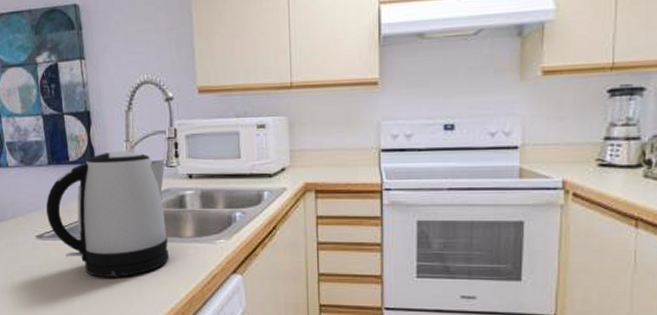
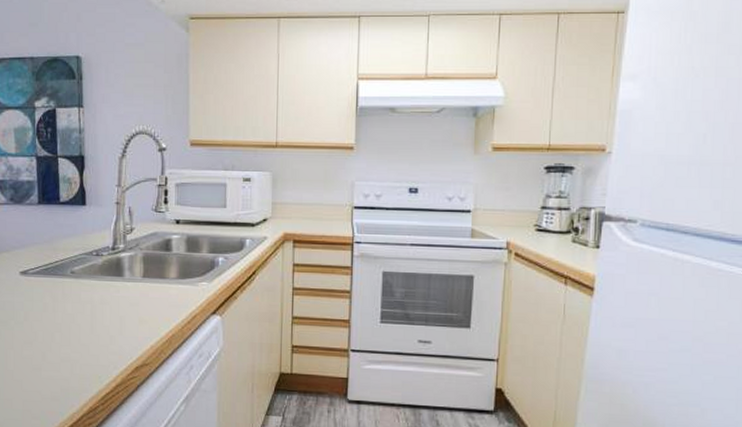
kettle: present [46,151,169,277] -> none [32,195,154,315]

